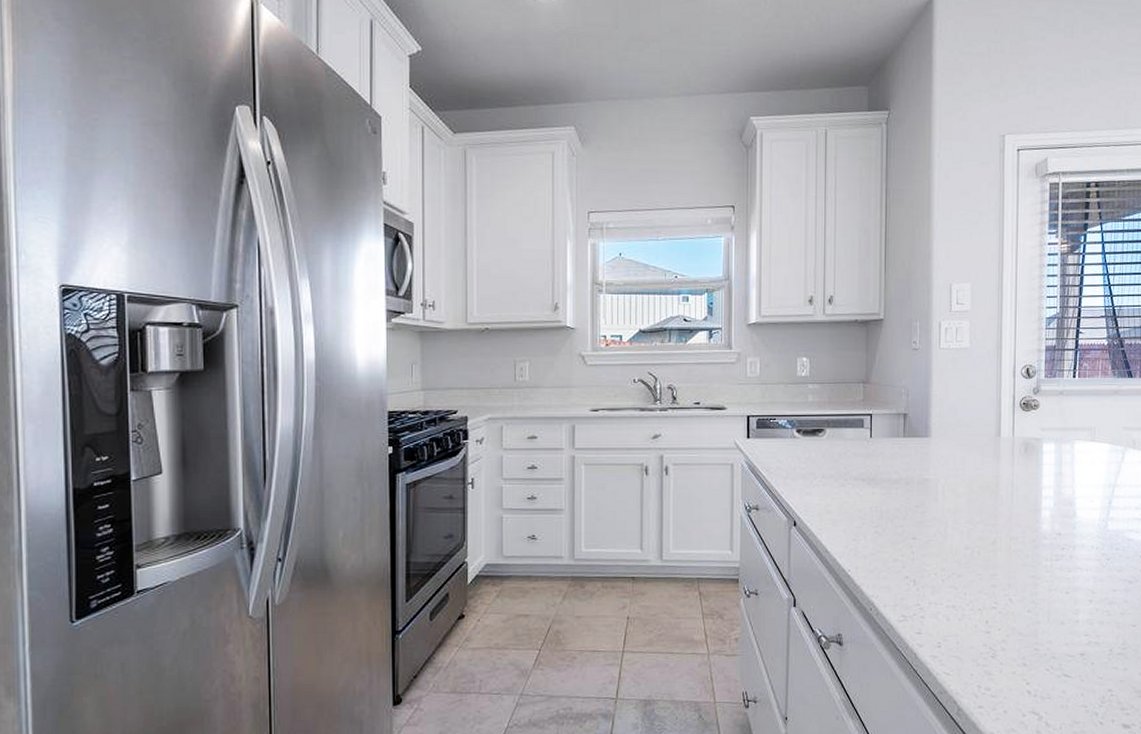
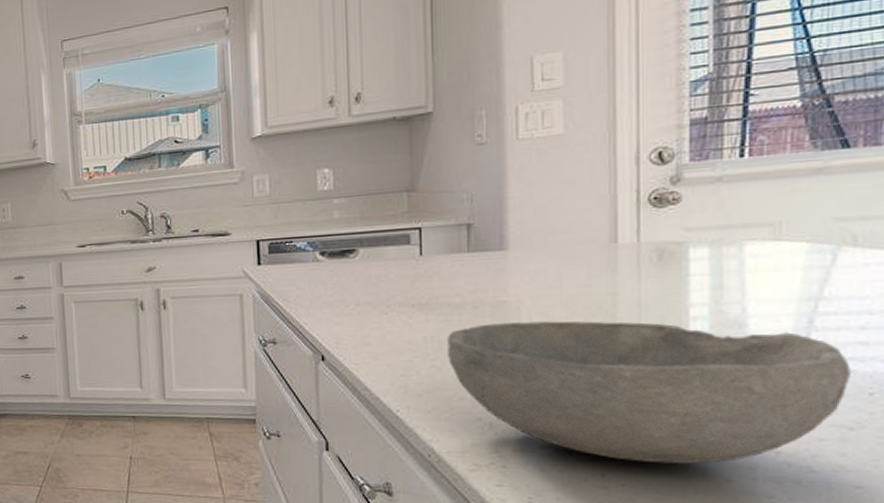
bowl: none [887,496,1131,611] -> present [447,321,851,463]

